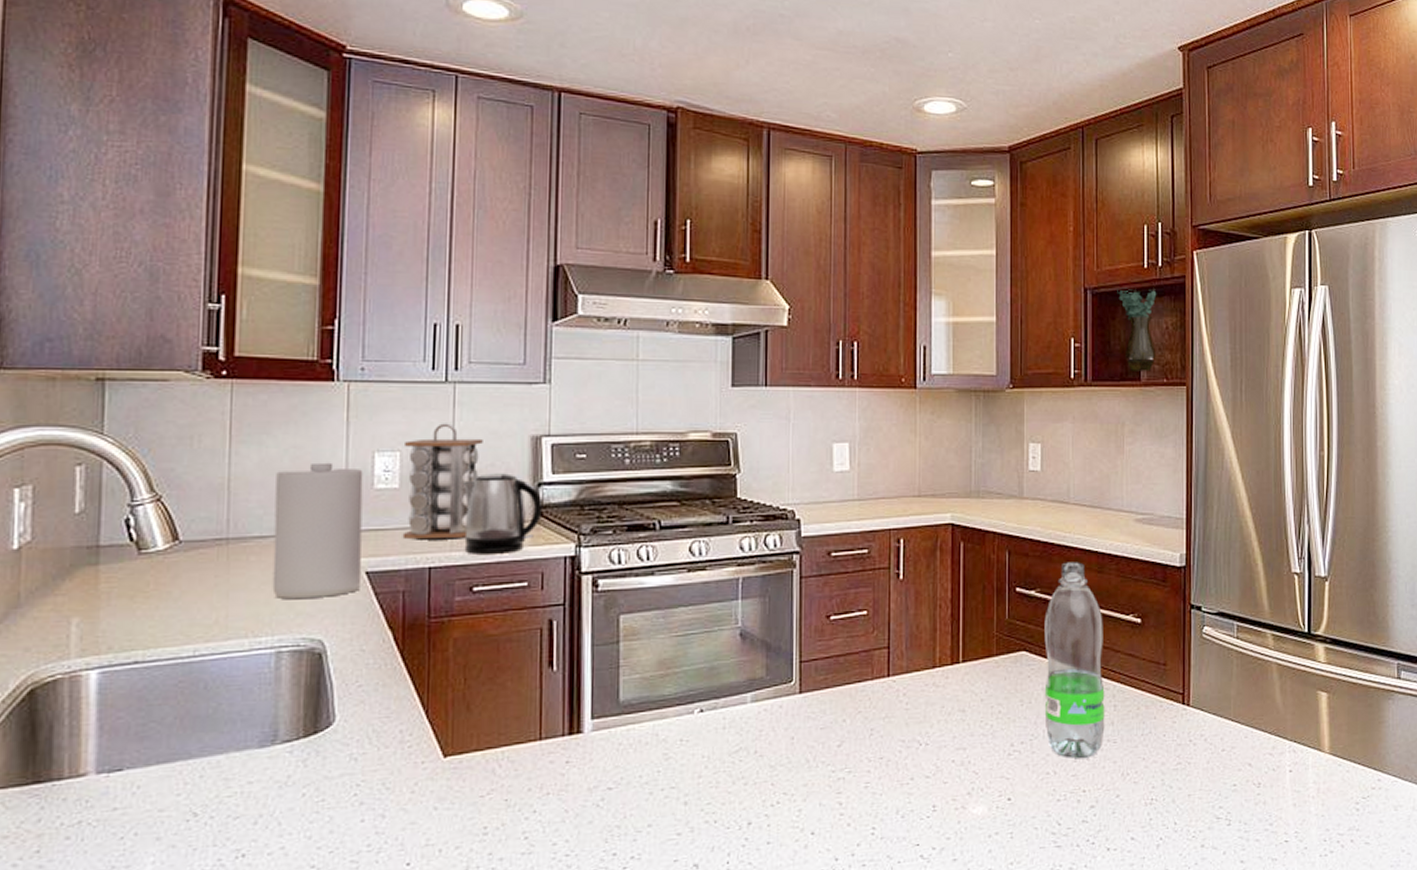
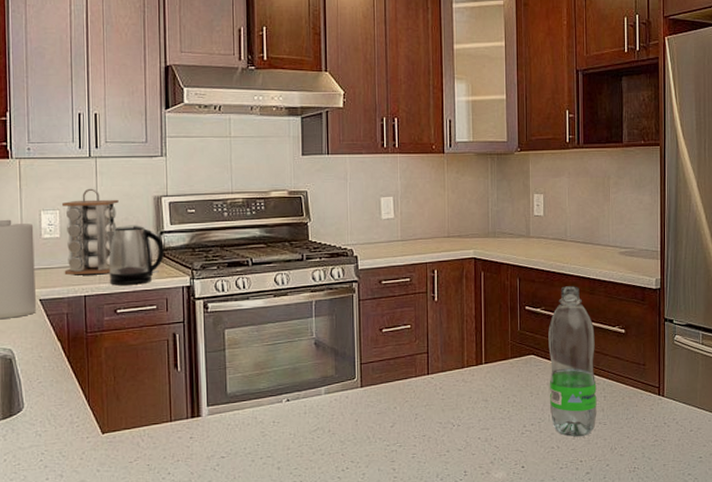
vase: present [1117,287,1157,371] -> none [603,67,635,135]

